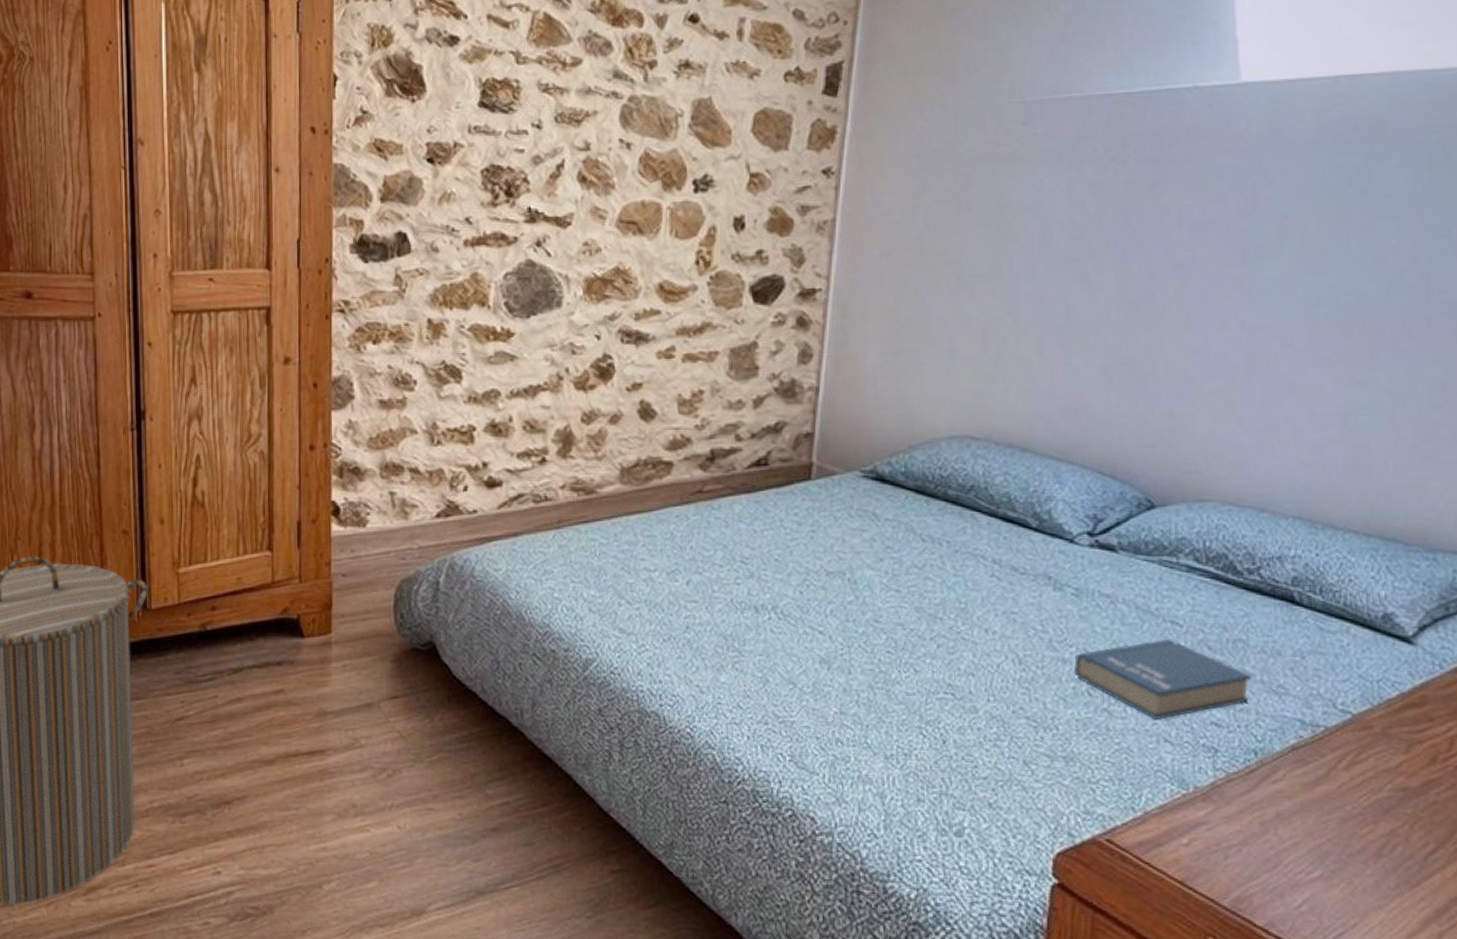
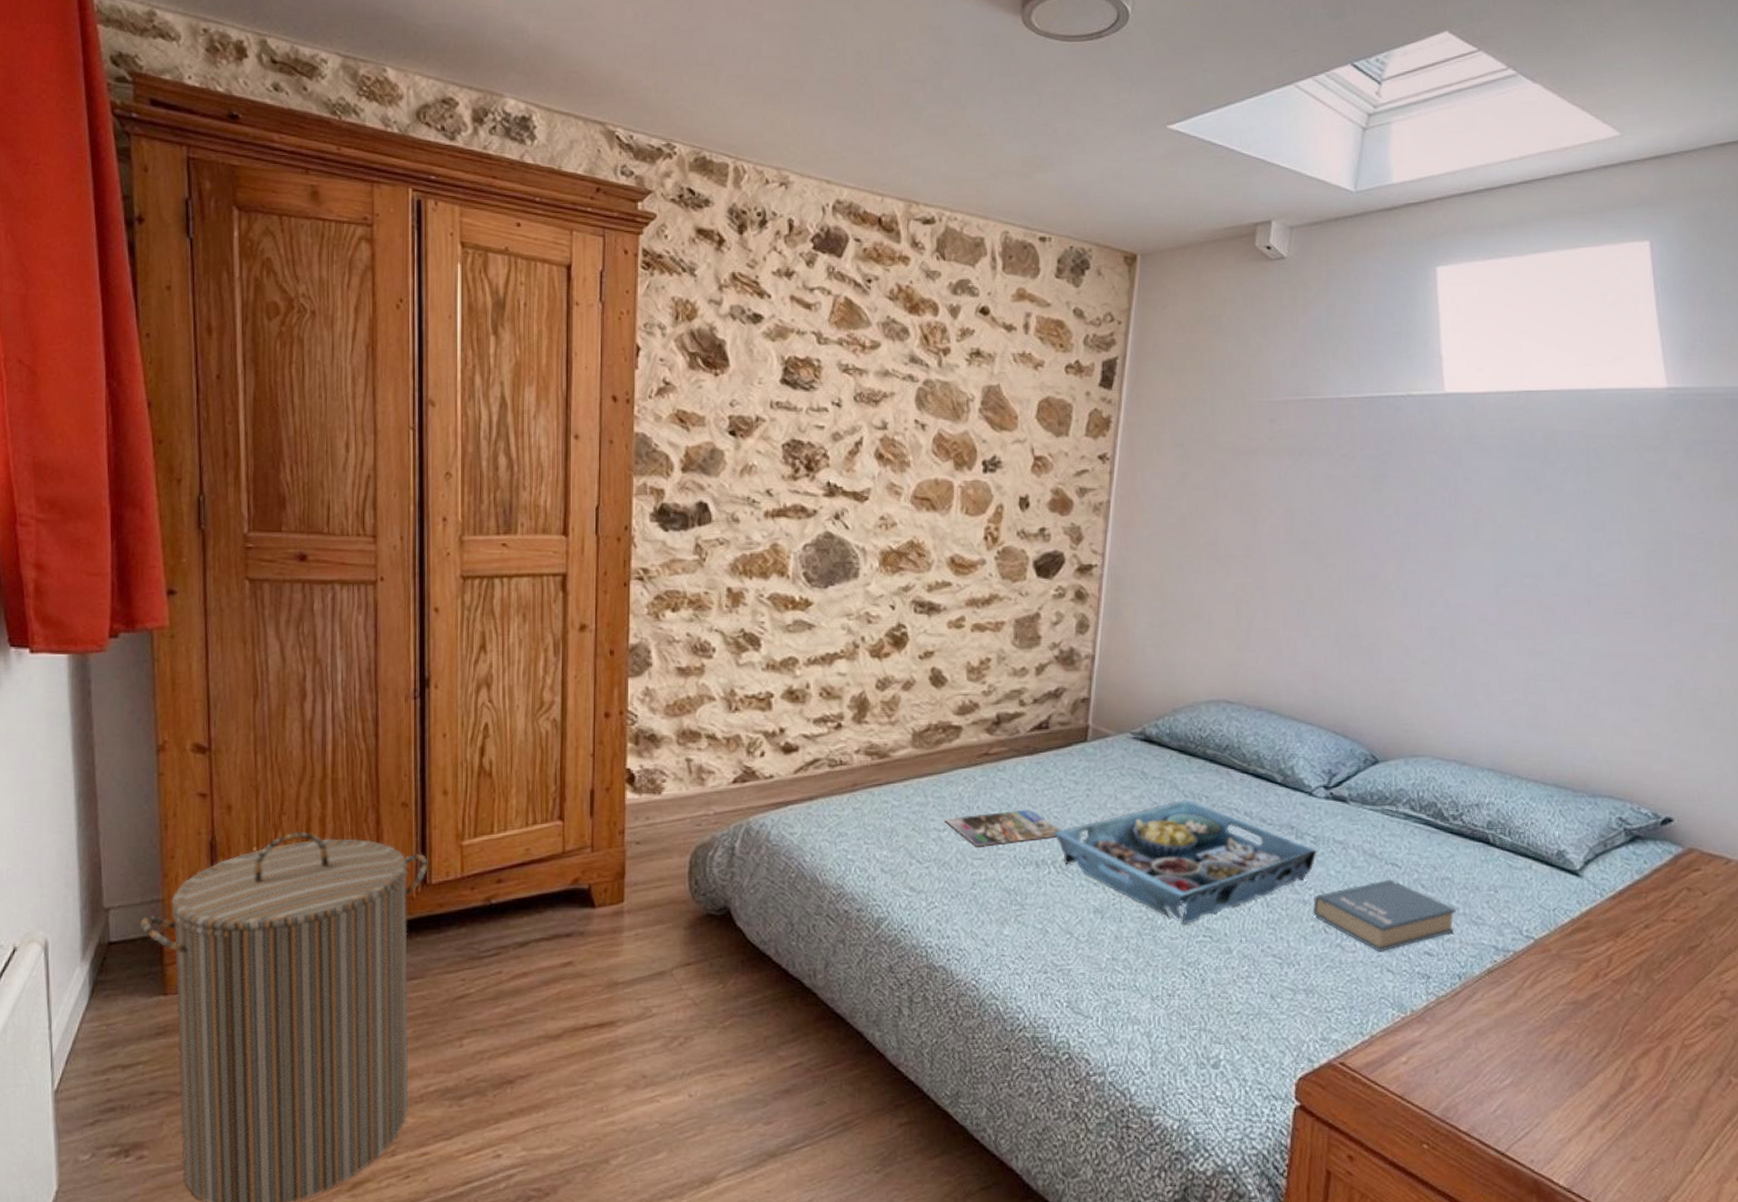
magazine: none [656,551,783,589] -> present [945,809,1061,847]
serving tray: none [773,544,1079,680] -> present [1053,799,1317,925]

